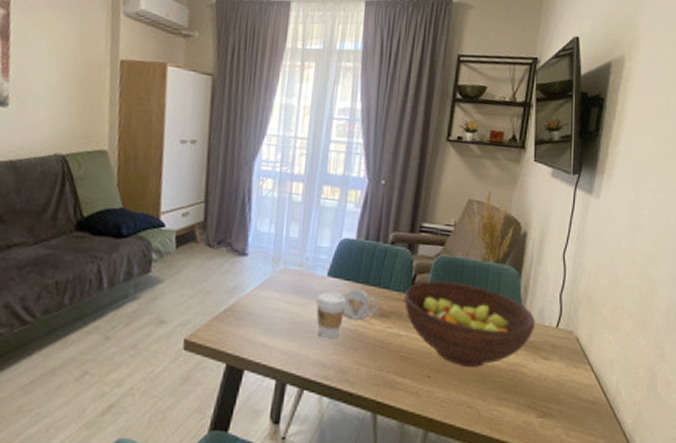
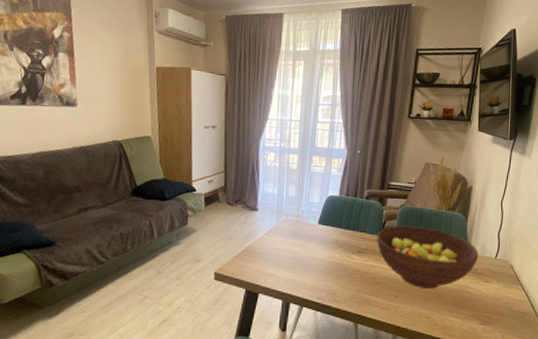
coffee cup: present [316,291,347,339] -> none [310,235,333,270]
mug: present [342,288,379,320] -> none [330,232,358,255]

